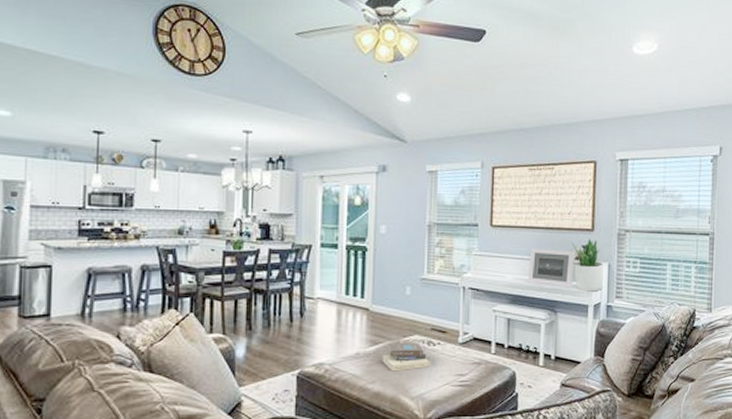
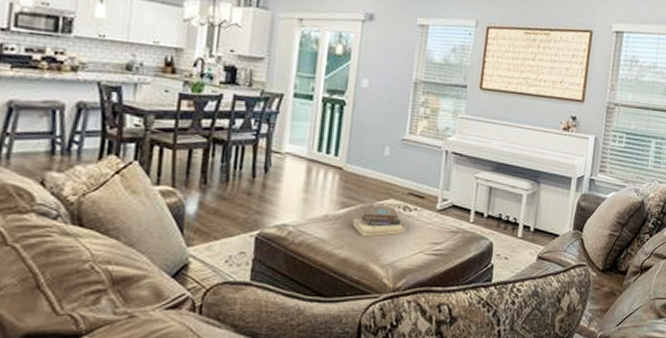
picture frame: present [527,247,575,287] -> none [513,114,563,158]
planter: present [571,238,603,292] -> none [560,109,590,164]

